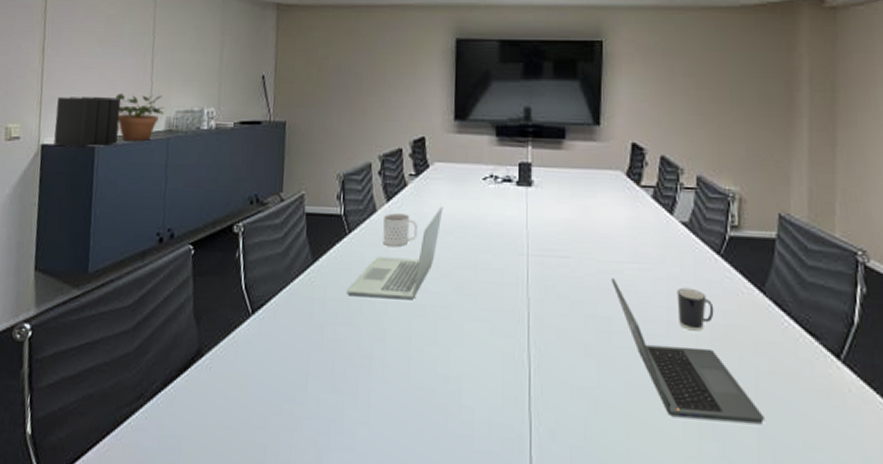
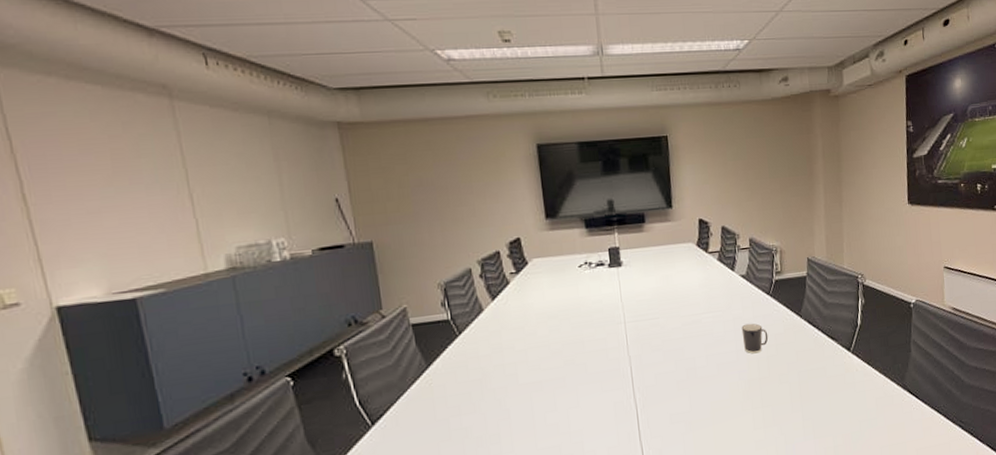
books: present [53,96,121,148] -> none [65,241,166,305]
potted plant: present [115,93,164,142] -> none [149,233,222,287]
laptop: present [346,206,443,299] -> none [466,295,547,388]
mug: present [383,213,418,248] -> none [492,308,526,339]
laptop: present [611,278,764,423] -> none [692,327,806,417]

